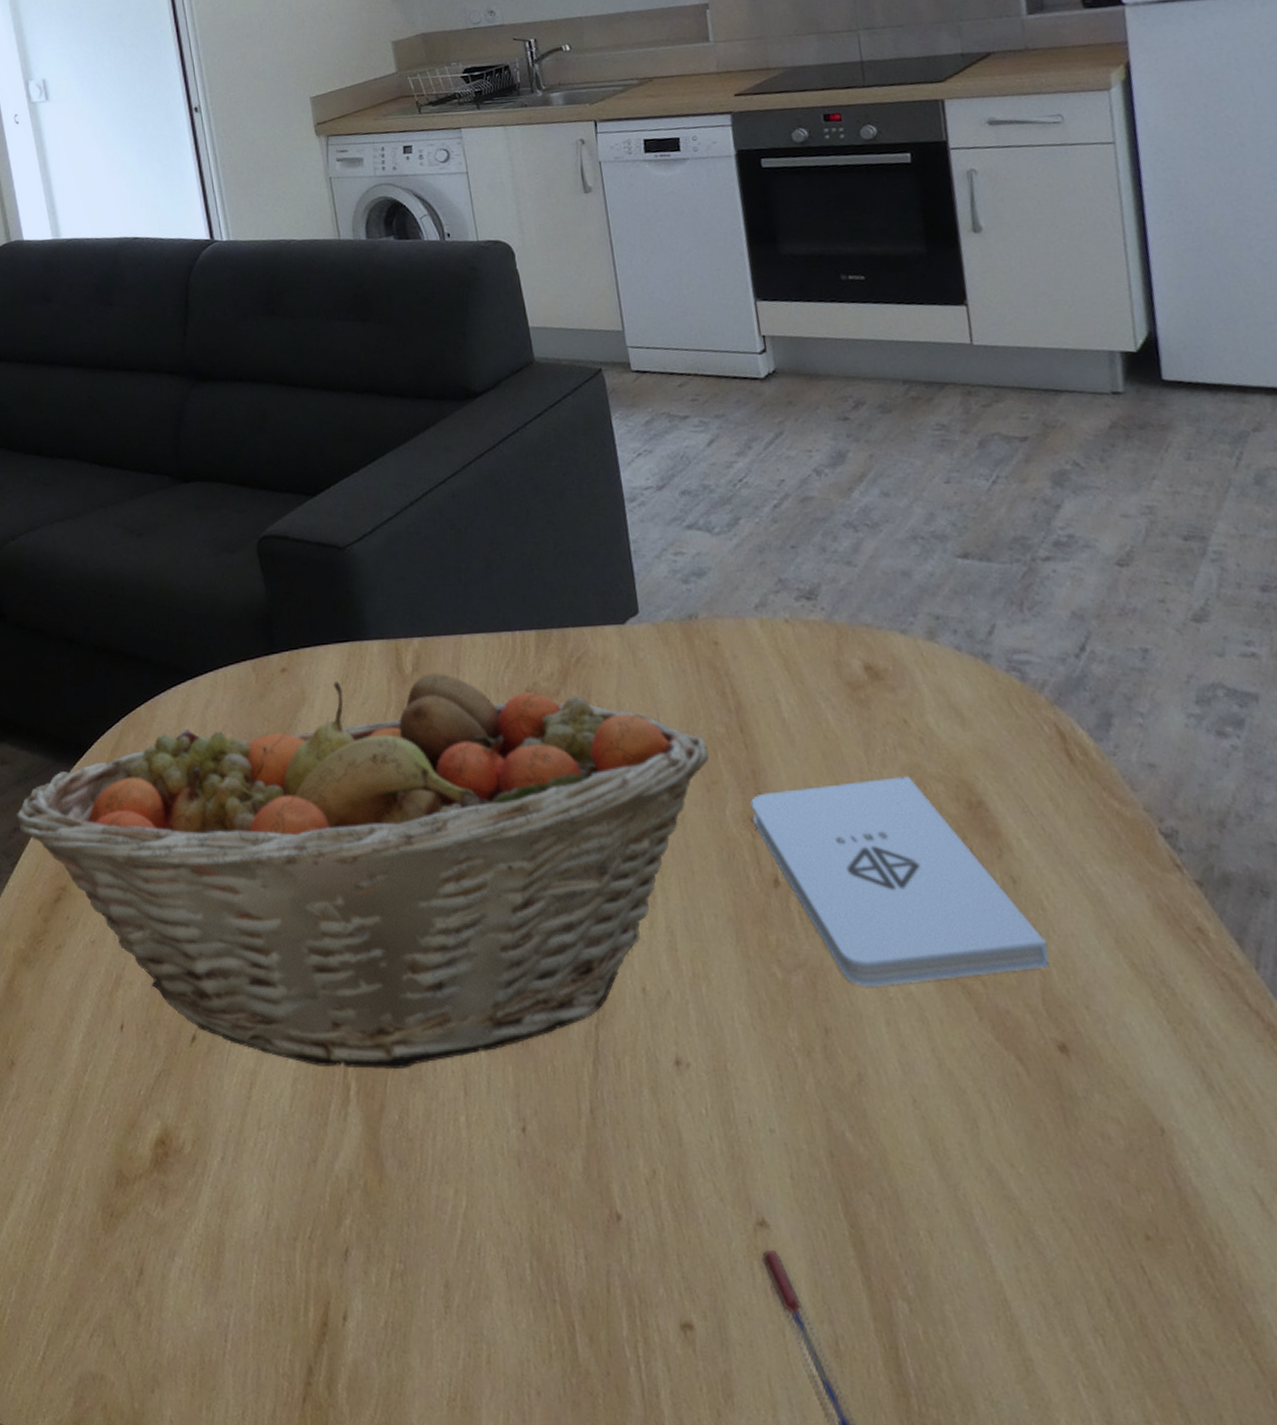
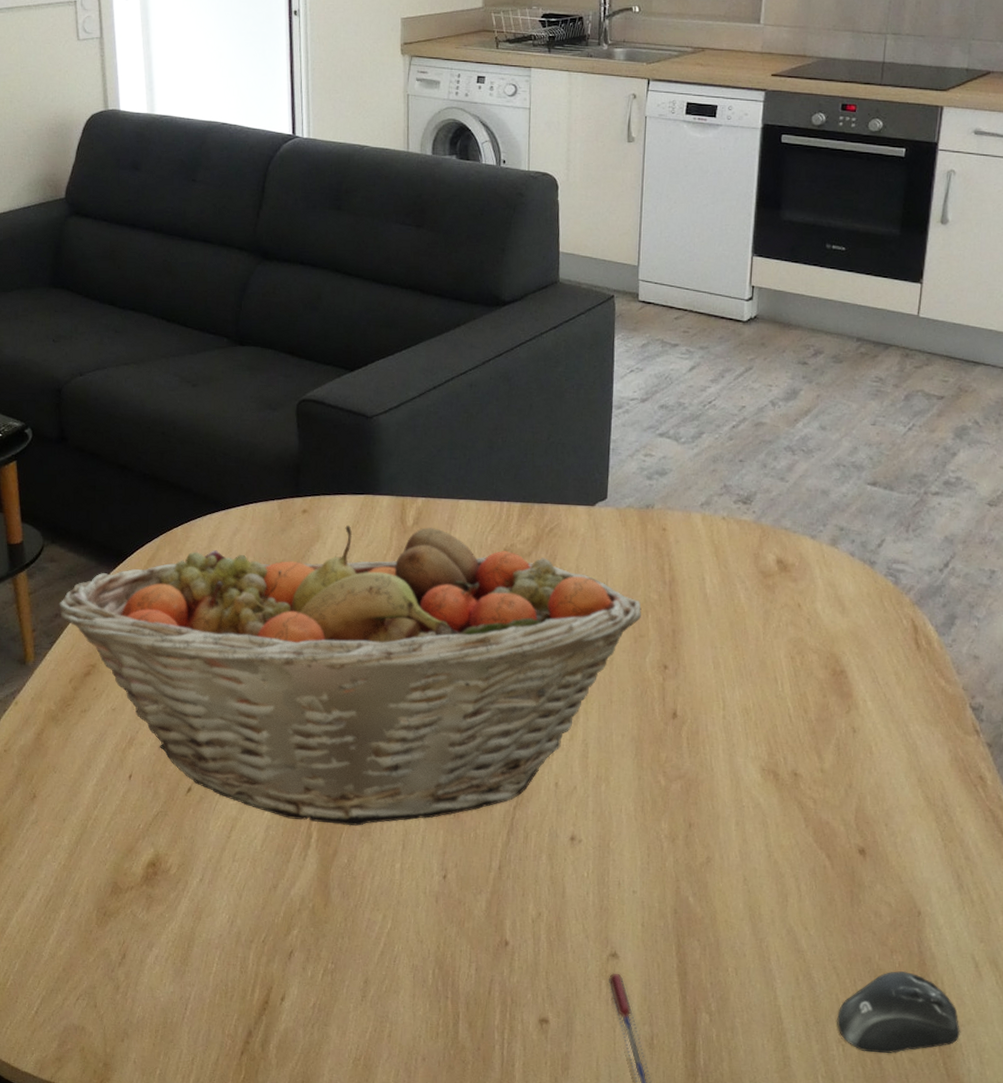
notepad: present [750,776,1050,988] -> none [666,646,868,798]
computer mouse: none [1084,1219,1265,1345] -> present [837,971,960,1054]

